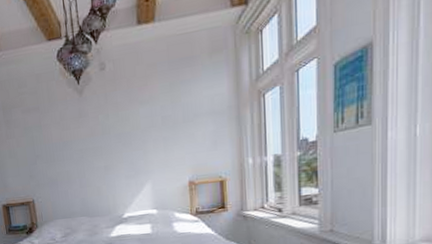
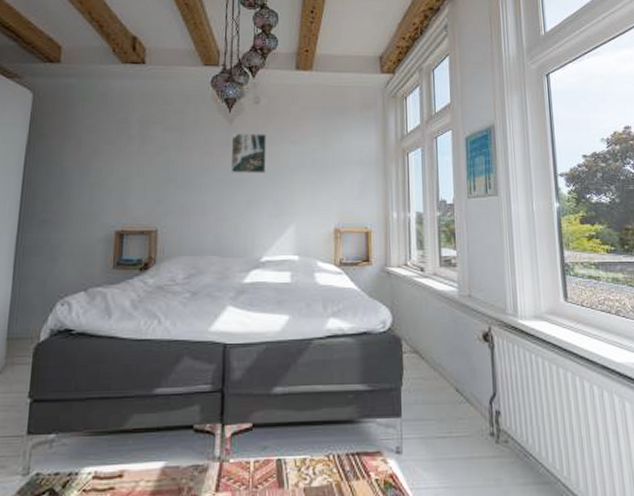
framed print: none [83,99,119,143] -> present [230,133,266,173]

